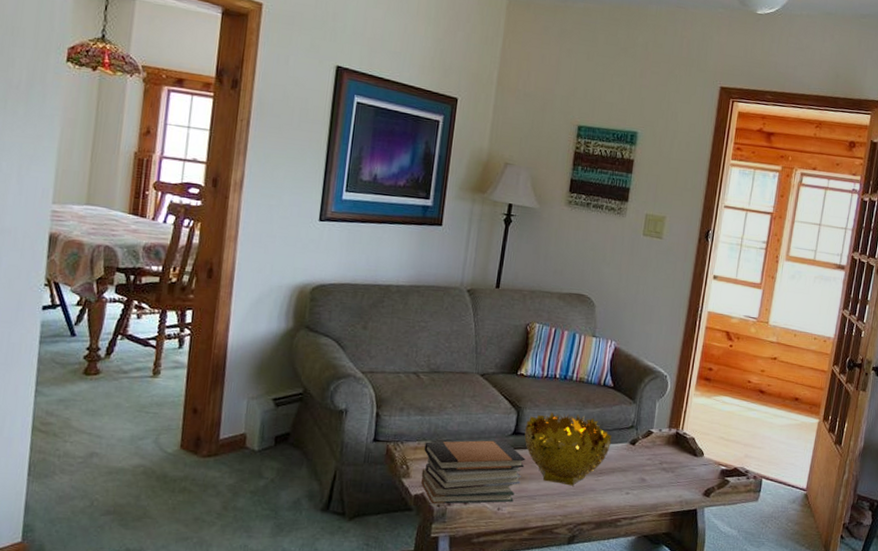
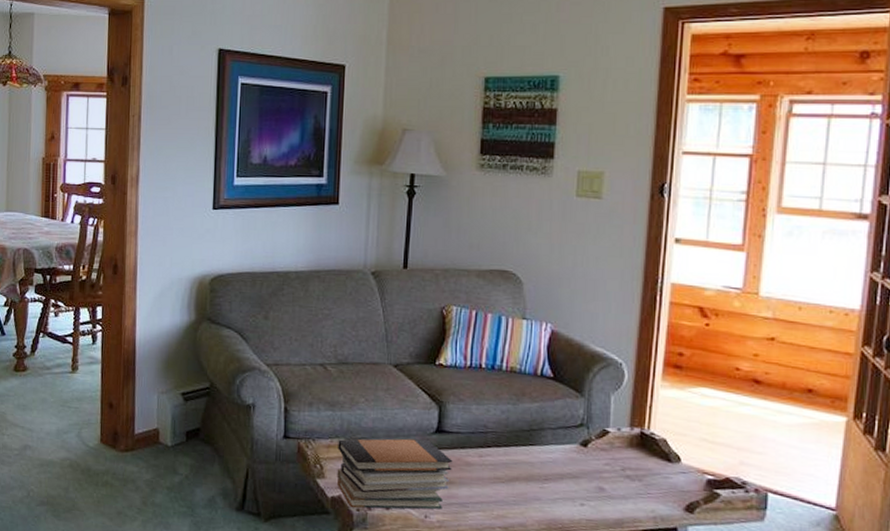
decorative bowl: present [524,412,612,486] -> none [449,407,556,494]

